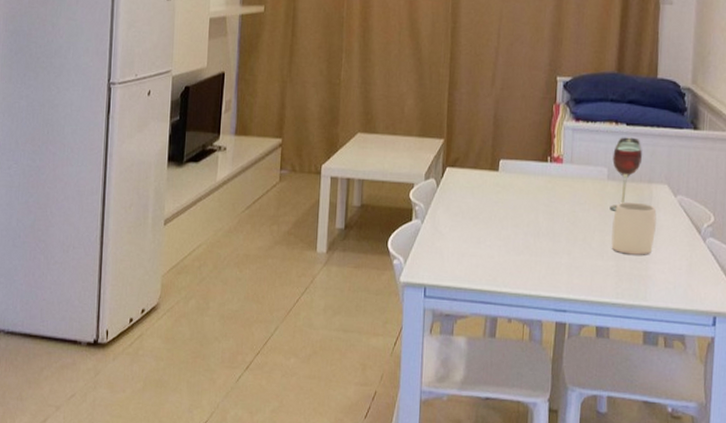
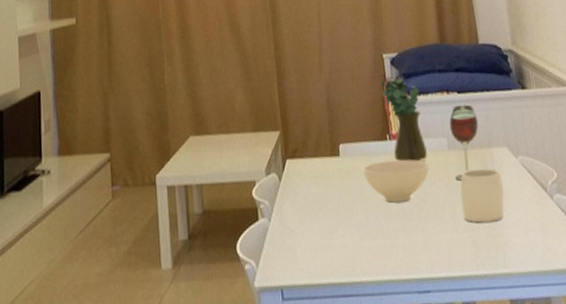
bowl: none [518,181,586,223] -> present [362,159,430,203]
vase: none [550,96,588,189] -> present [381,74,427,163]

